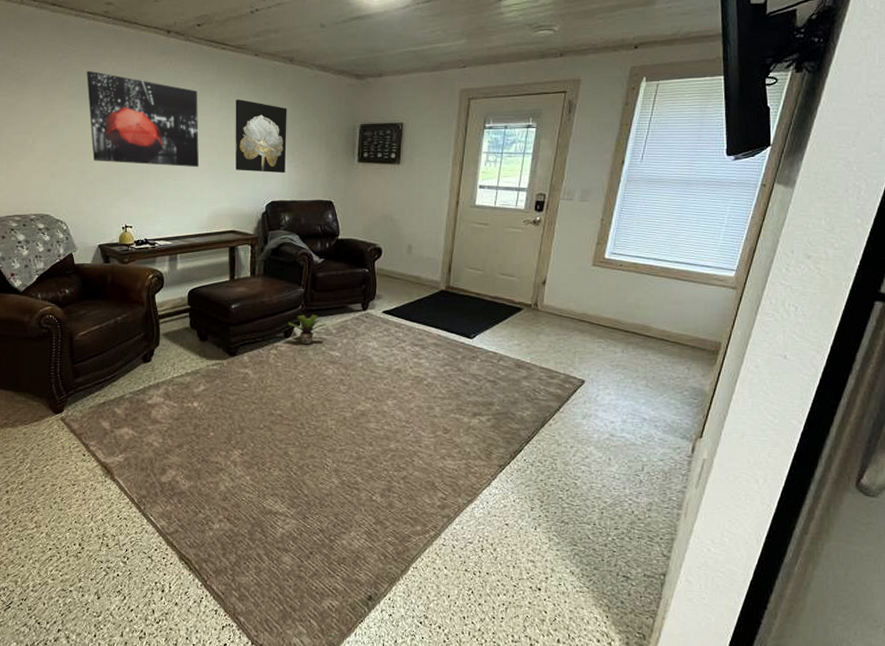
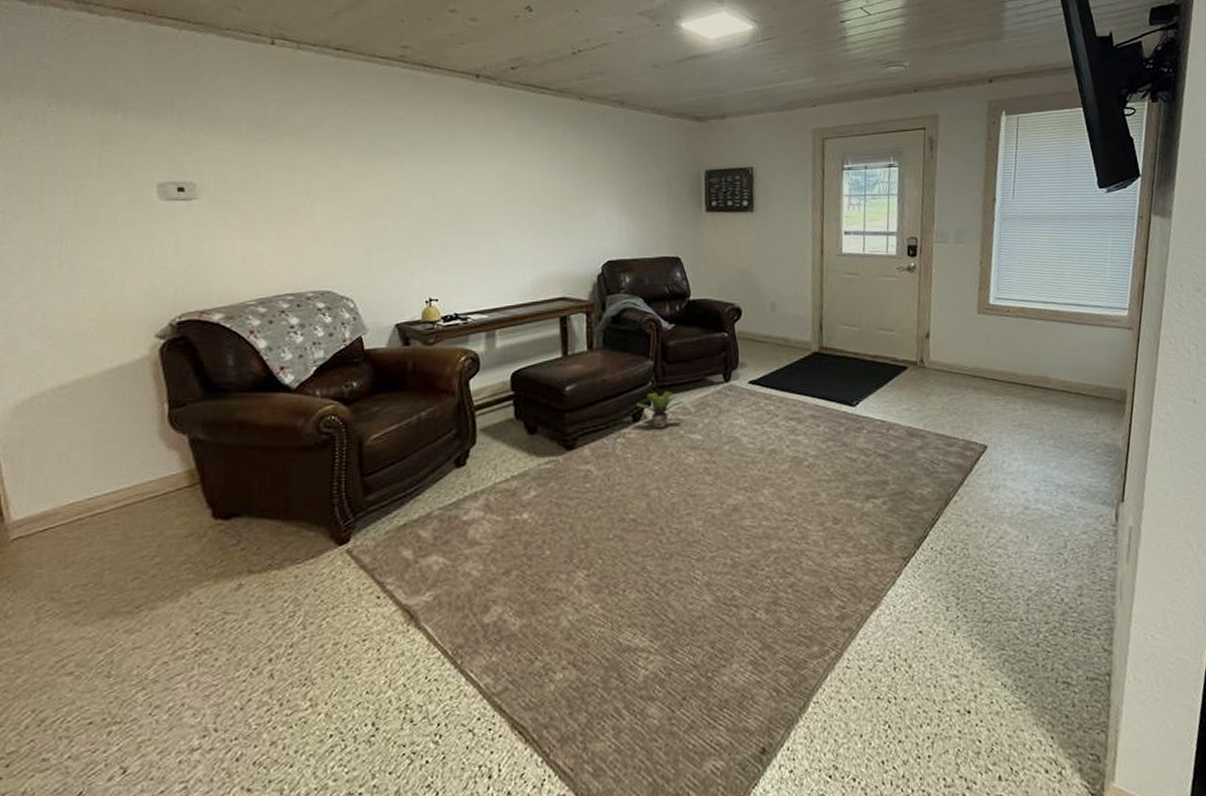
wall art: present [87,70,199,167] -> none [379,120,518,226]
wall art: present [235,99,287,174] -> none [559,148,622,229]

